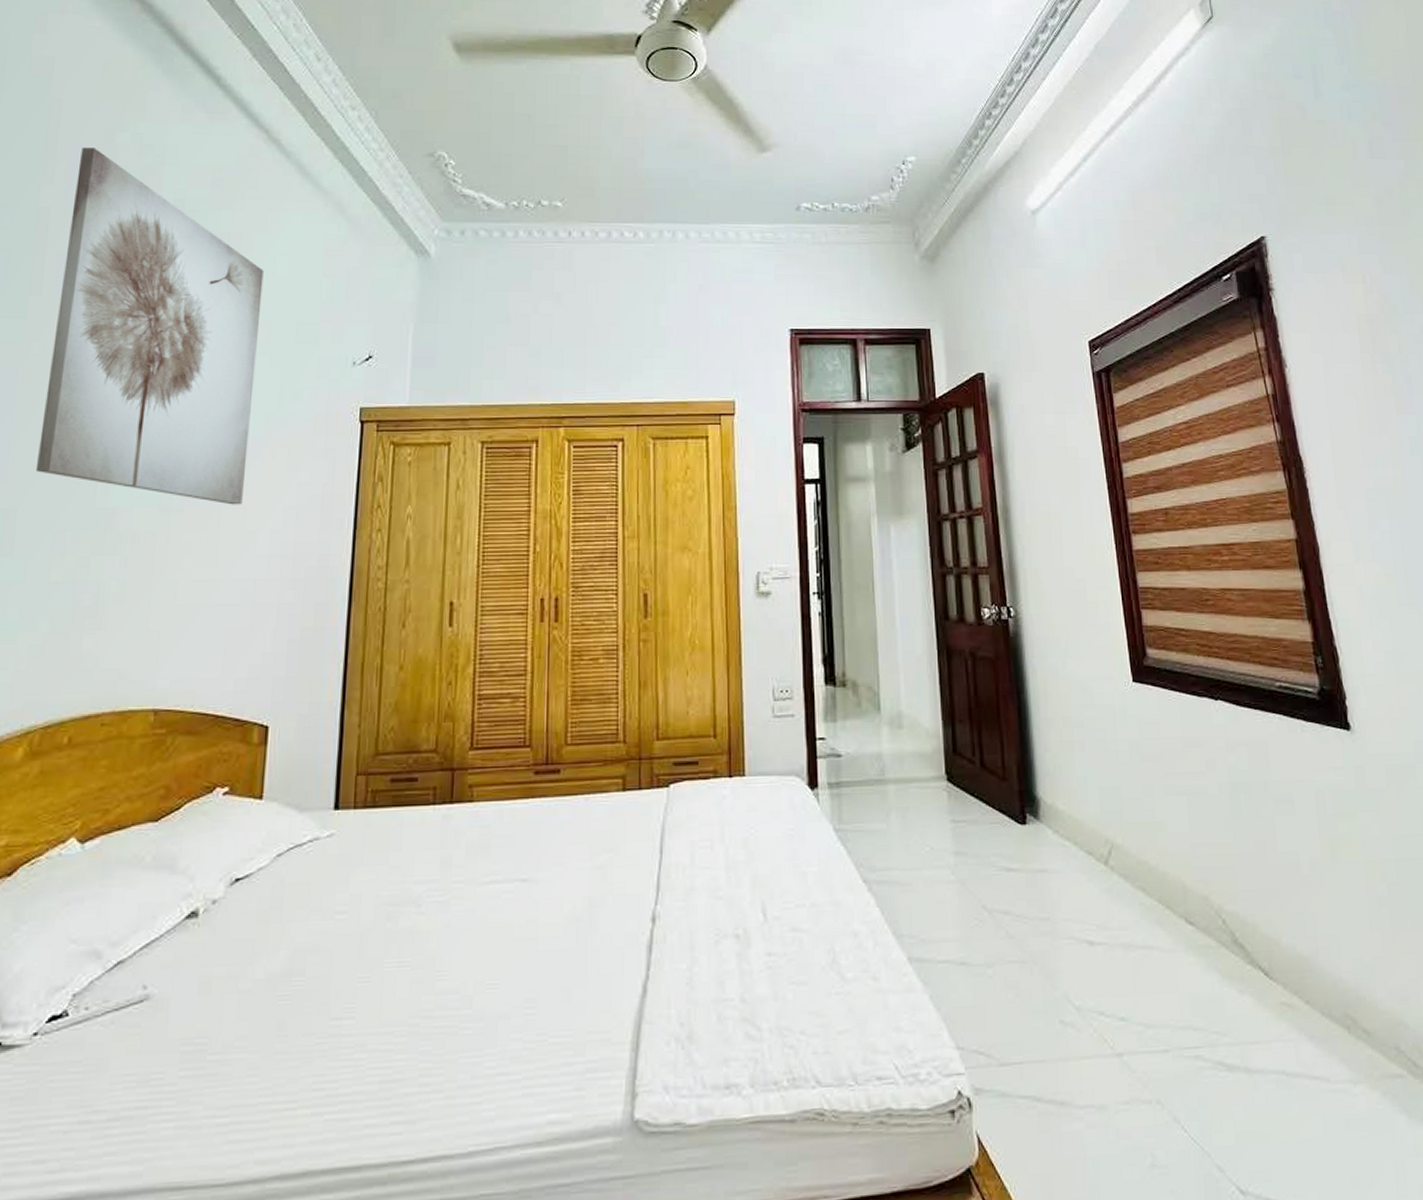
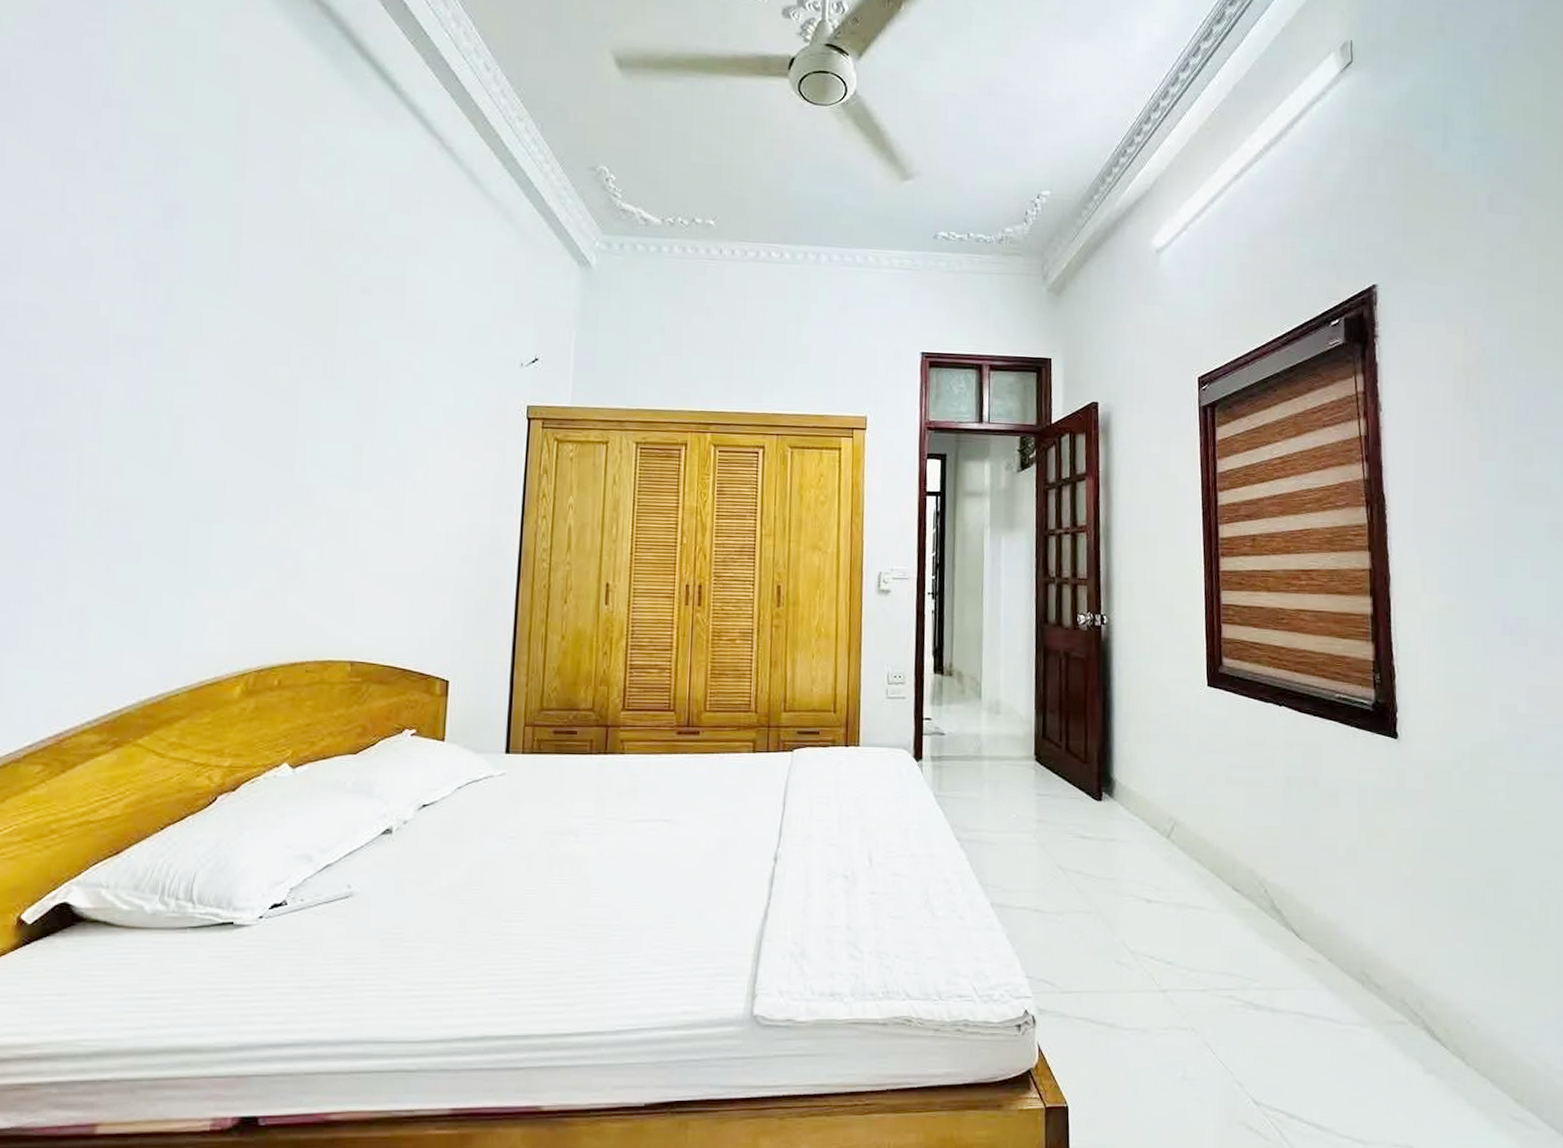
wall art: present [35,147,264,505] -> none [240,147,439,488]

